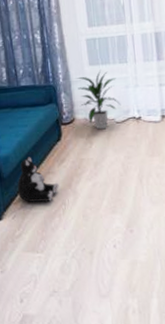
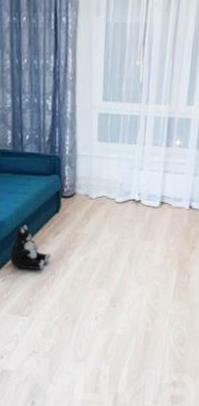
indoor plant: present [76,69,121,130] -> none [82,147,124,208]

